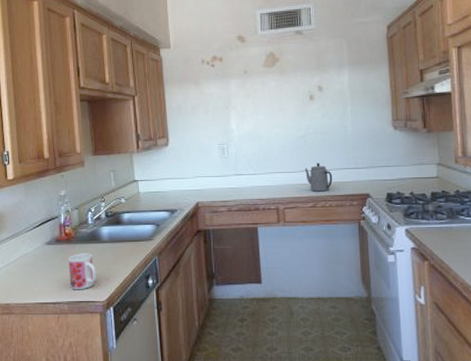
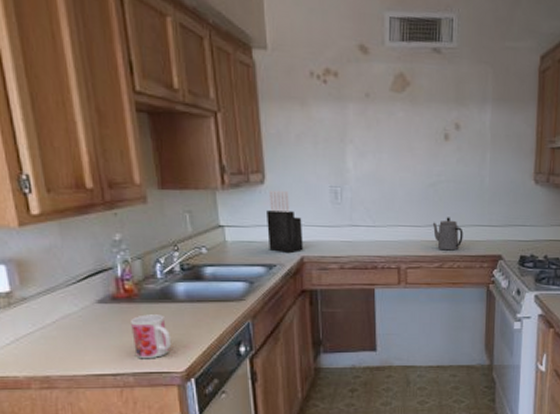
knife block: none [170,150,198,199] -> present [267,189,304,253]

